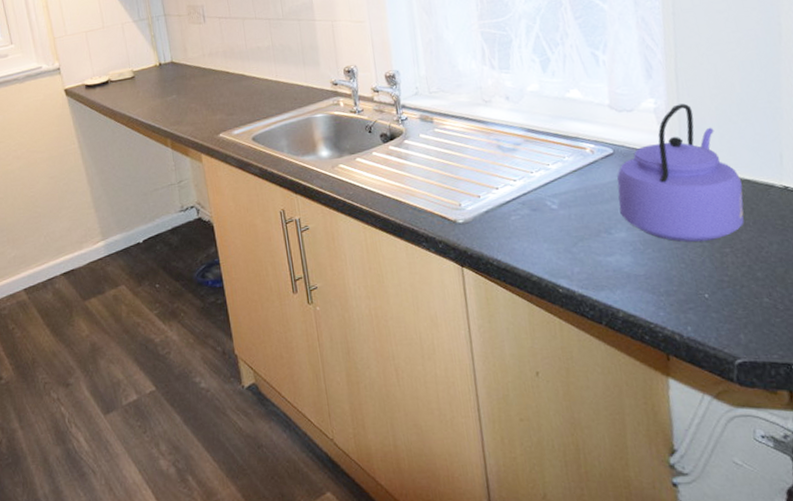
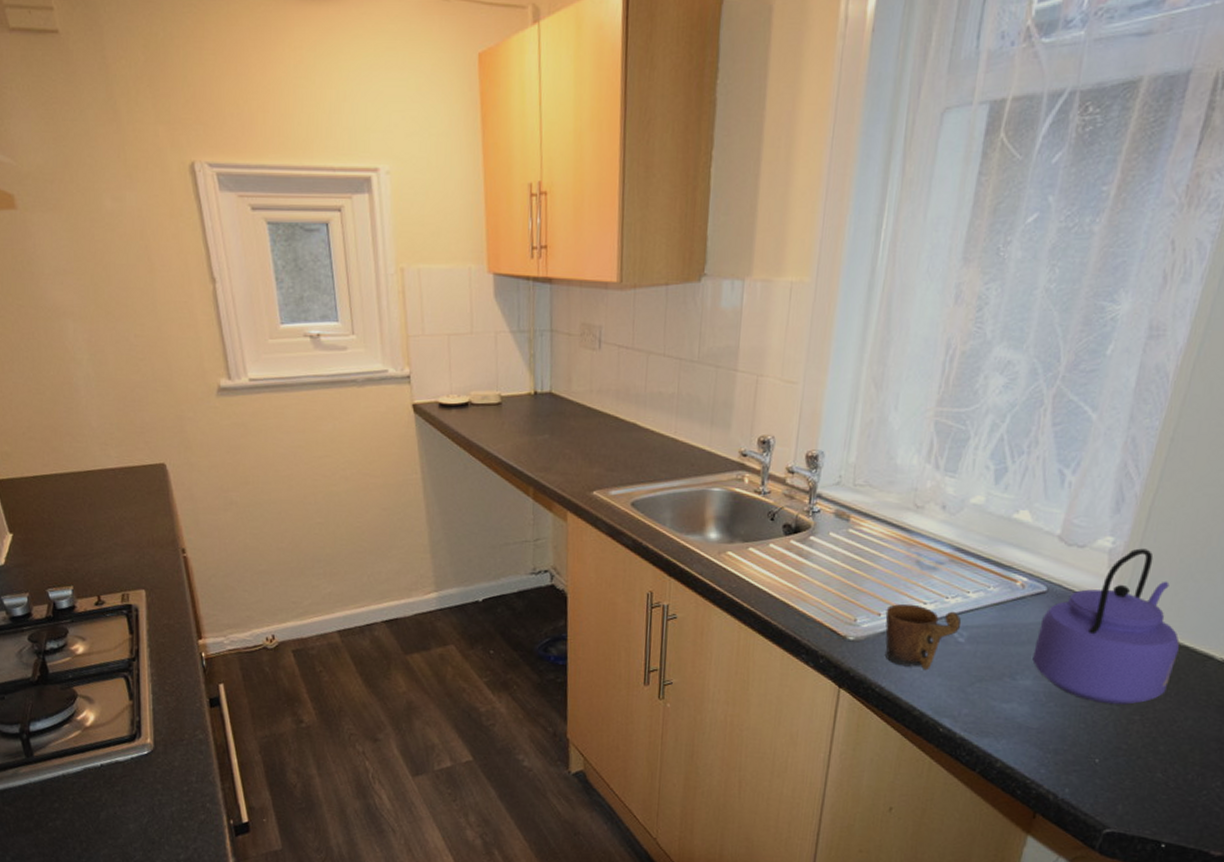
mug: none [483,183,551,239] -> present [885,603,962,671]

